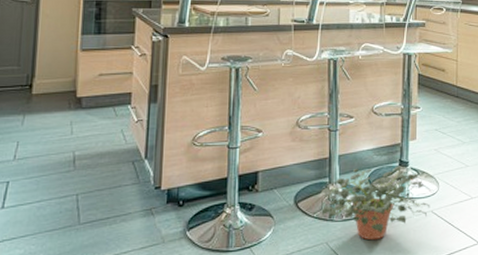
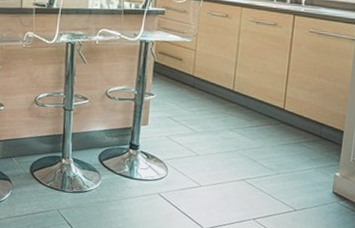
potted plant: present [320,166,430,241] -> none [54,146,158,214]

